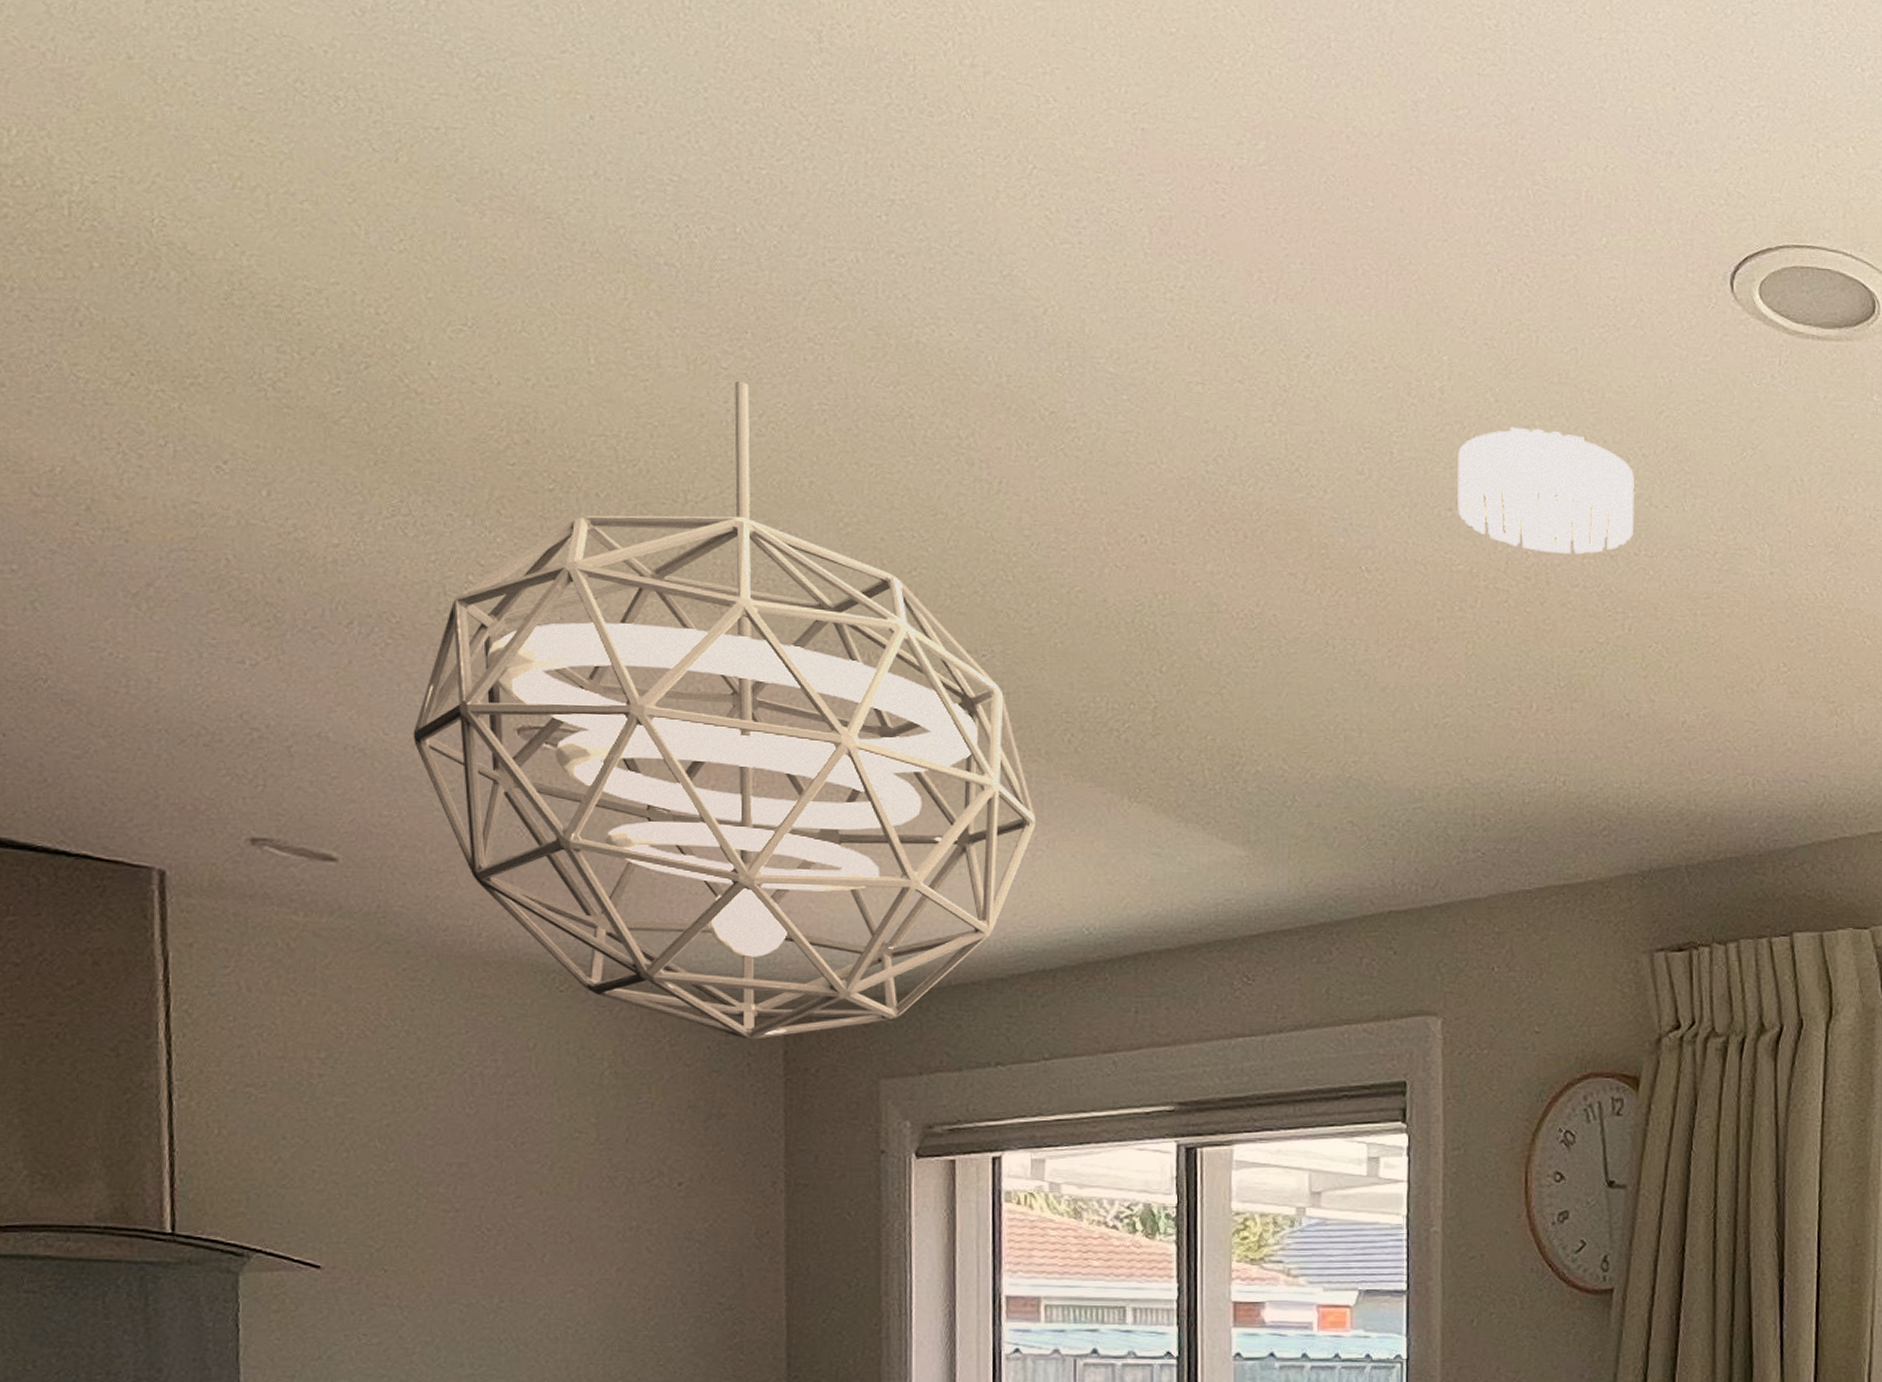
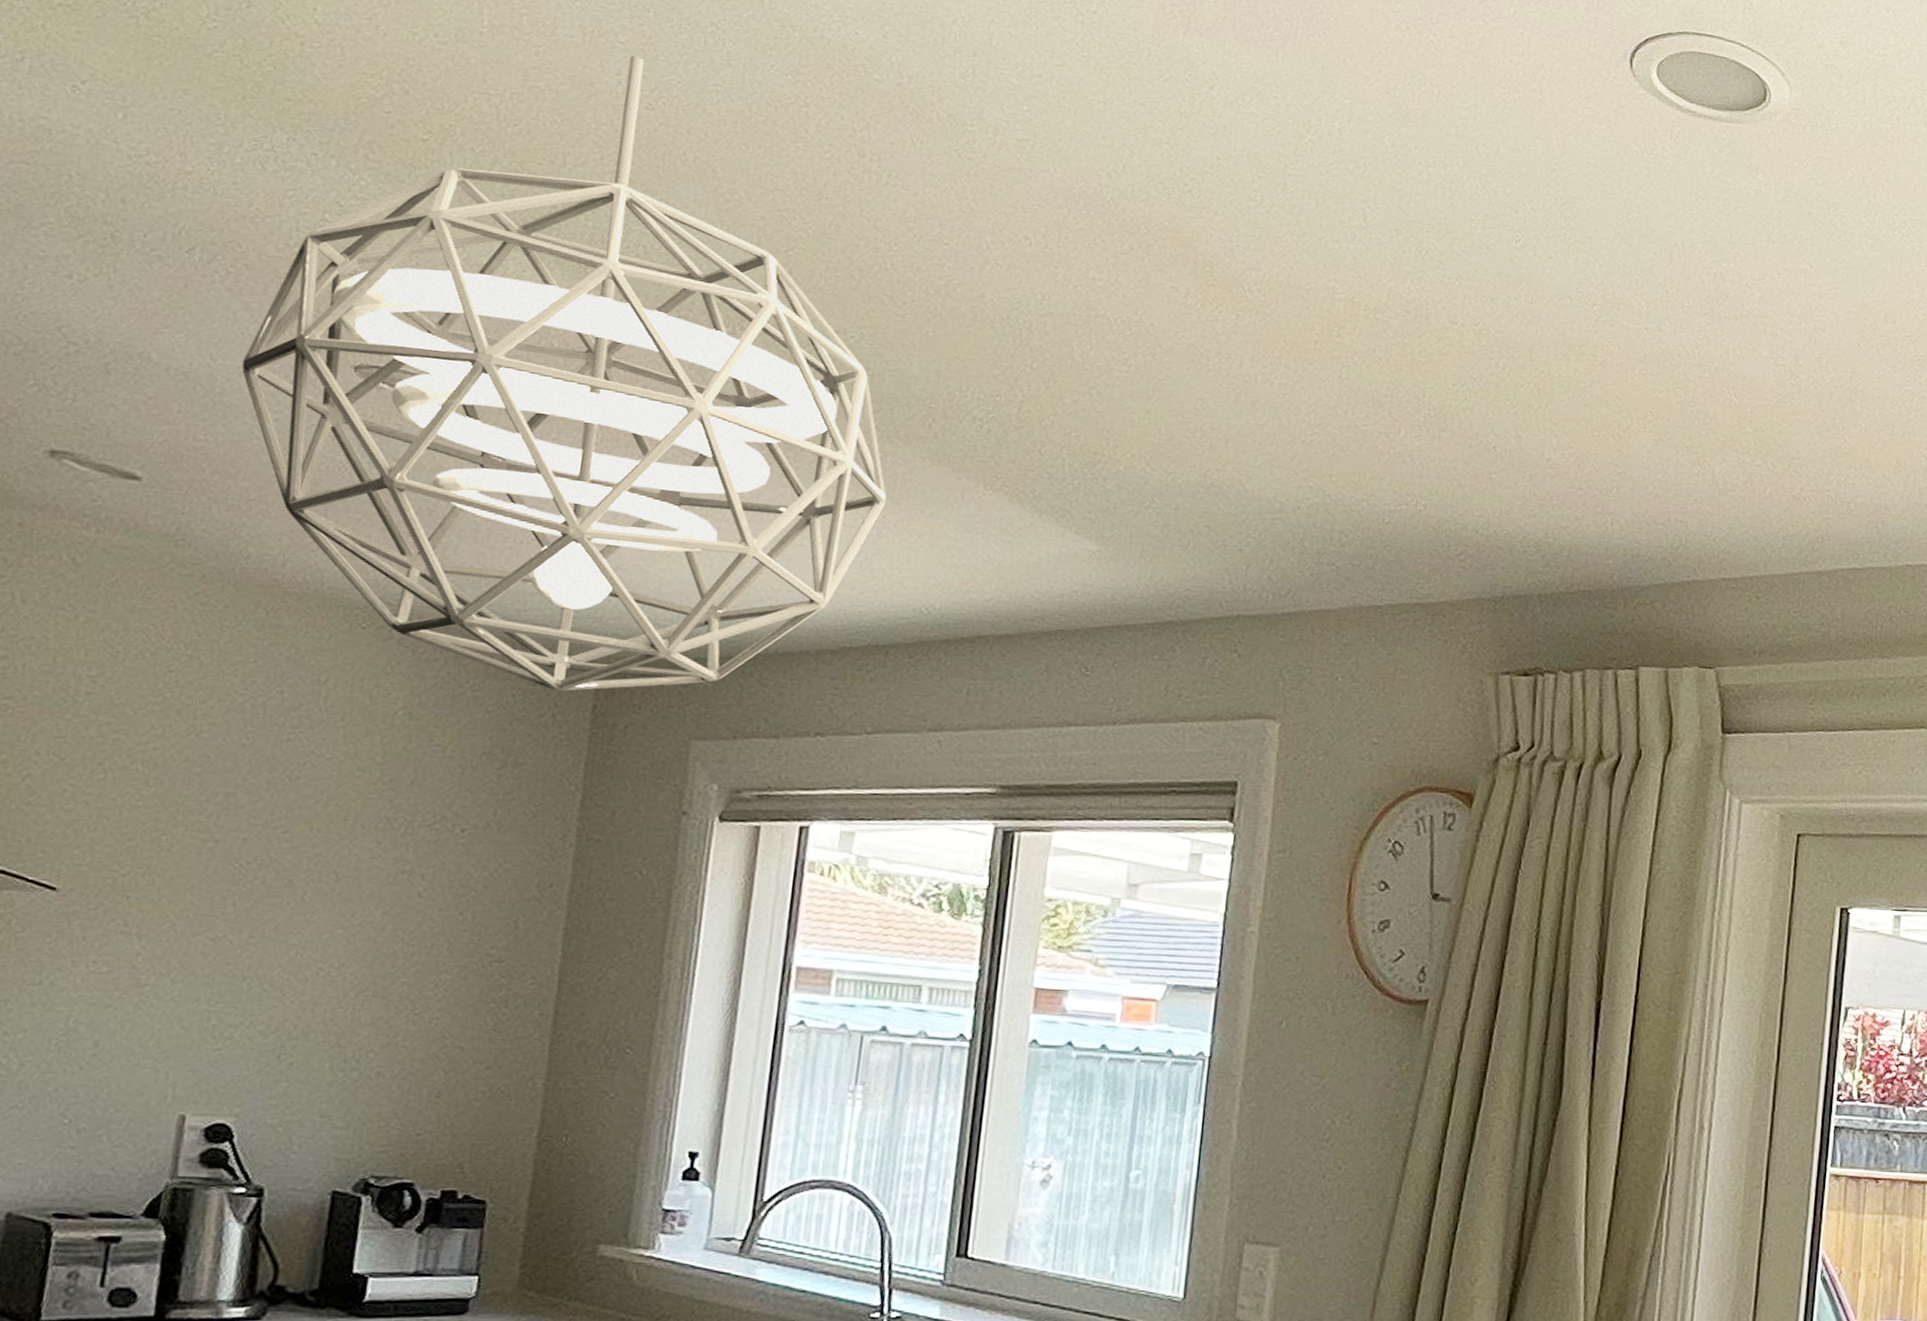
smoke detector: present [1458,426,1634,555] -> none [1345,170,1521,295]

